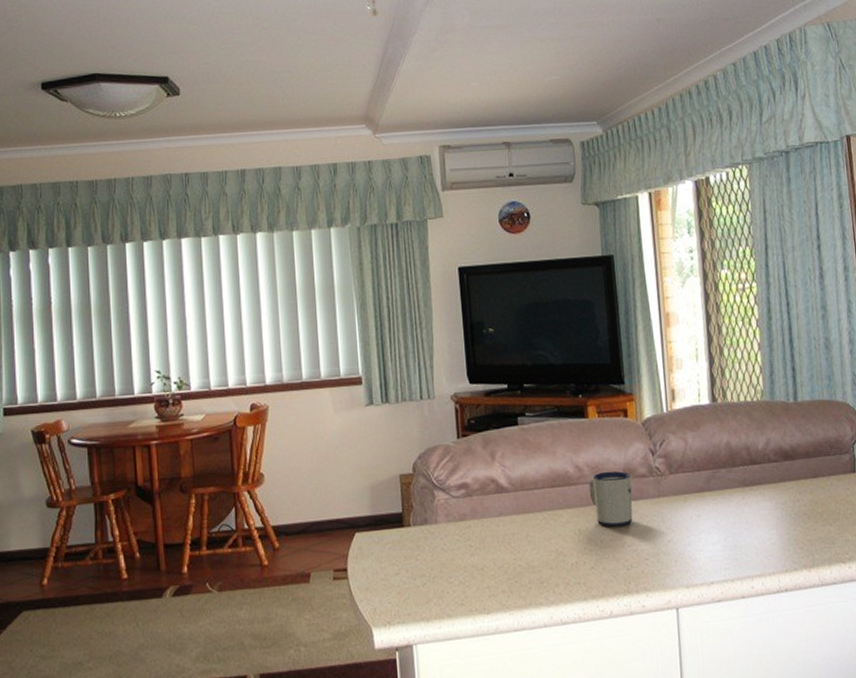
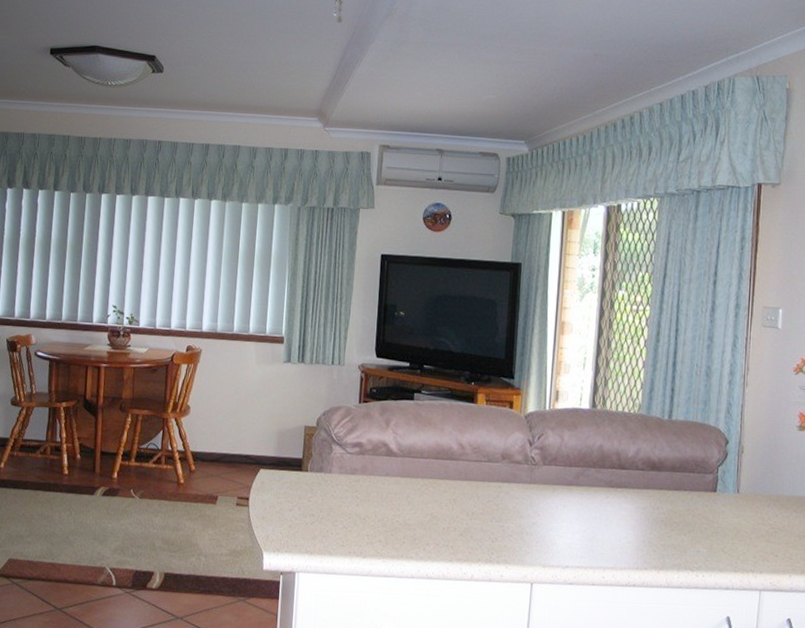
mug: present [589,471,633,527] -> none [468,453,508,503]

